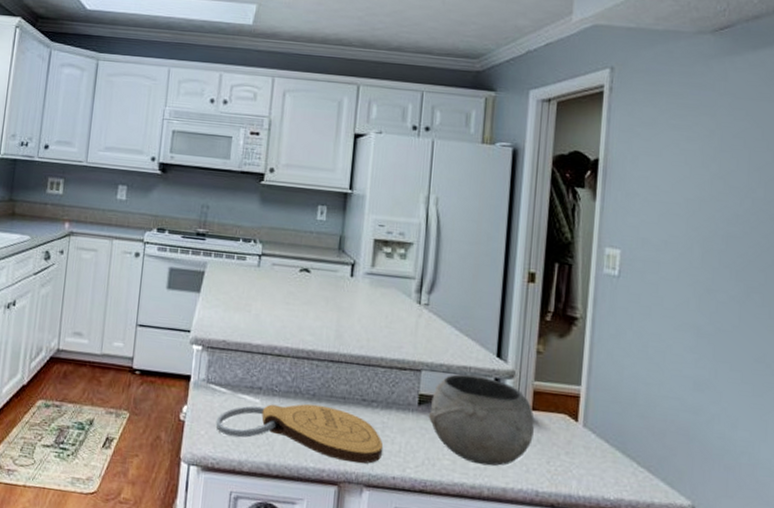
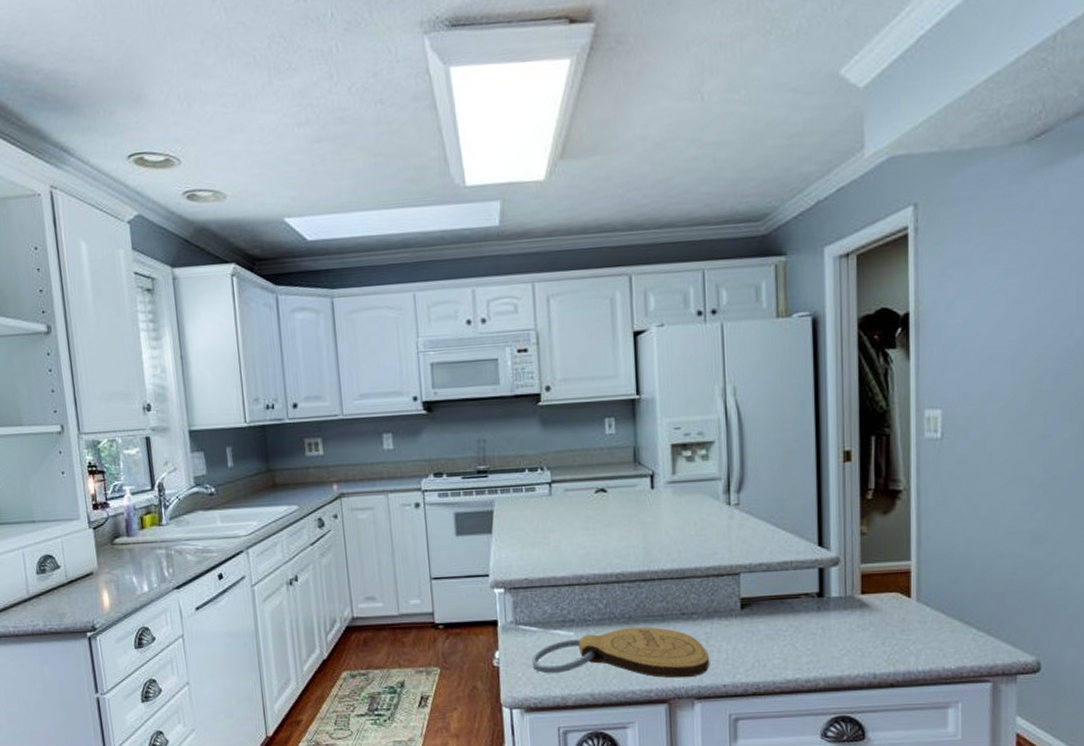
bowl: present [428,374,534,466] -> none [752,568,865,658]

